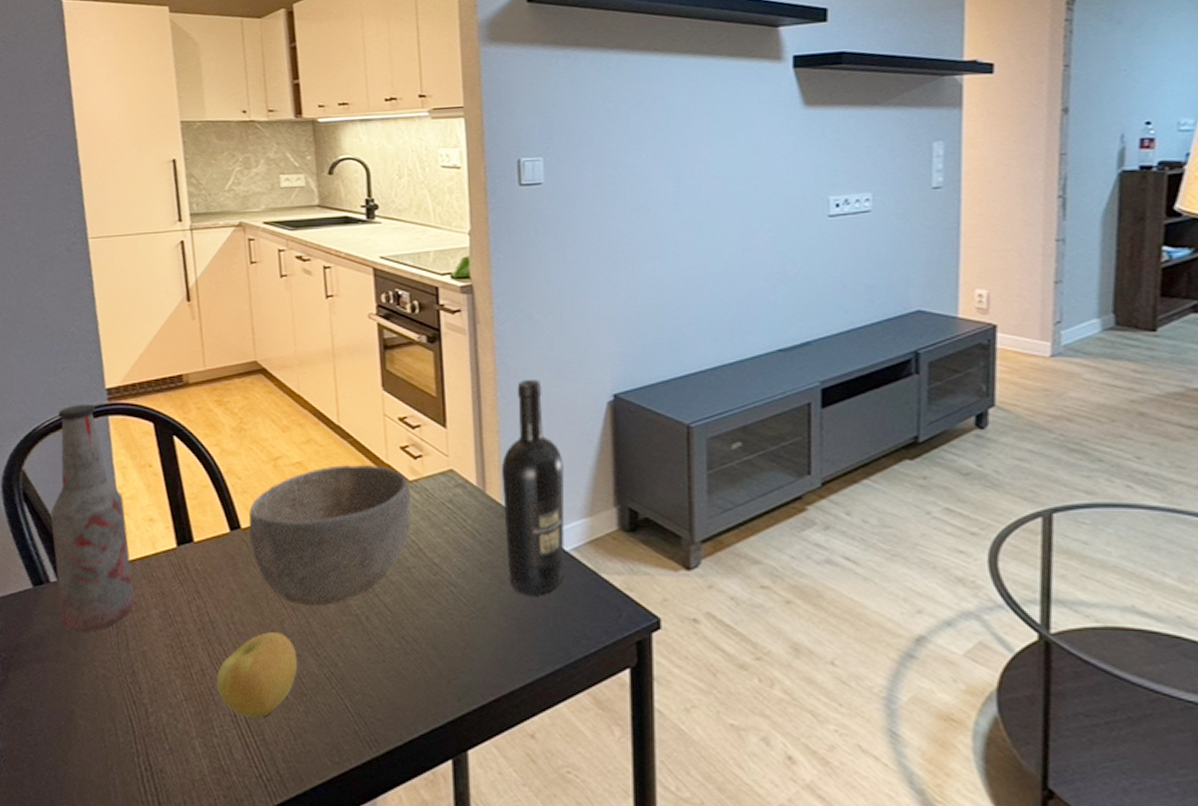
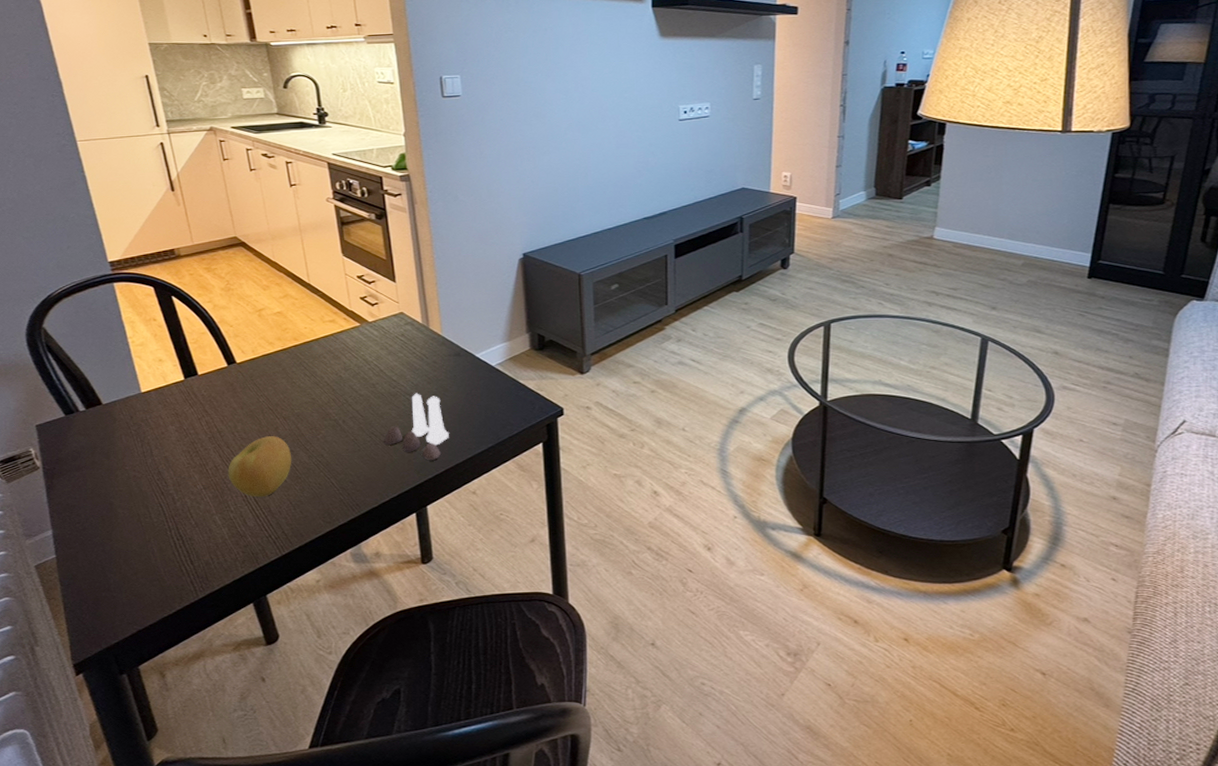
bottle: present [50,403,135,632] -> none [69,274,154,446]
bowl: present [249,465,412,606] -> none [242,312,373,416]
salt and pepper shaker set: none [416,583,503,684] -> present [383,393,449,461]
wine bottle: present [502,378,565,596] -> none [441,244,492,398]

